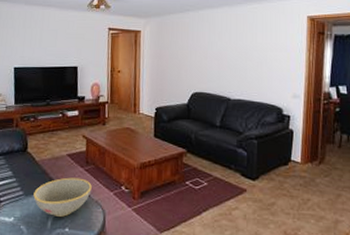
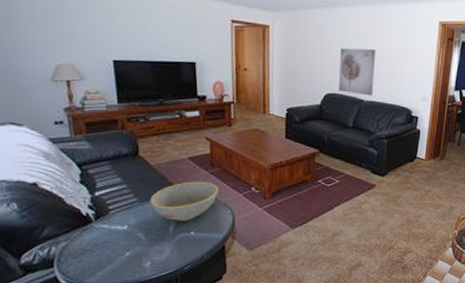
wall art: none [204,47,242,95] -> present [338,47,376,96]

